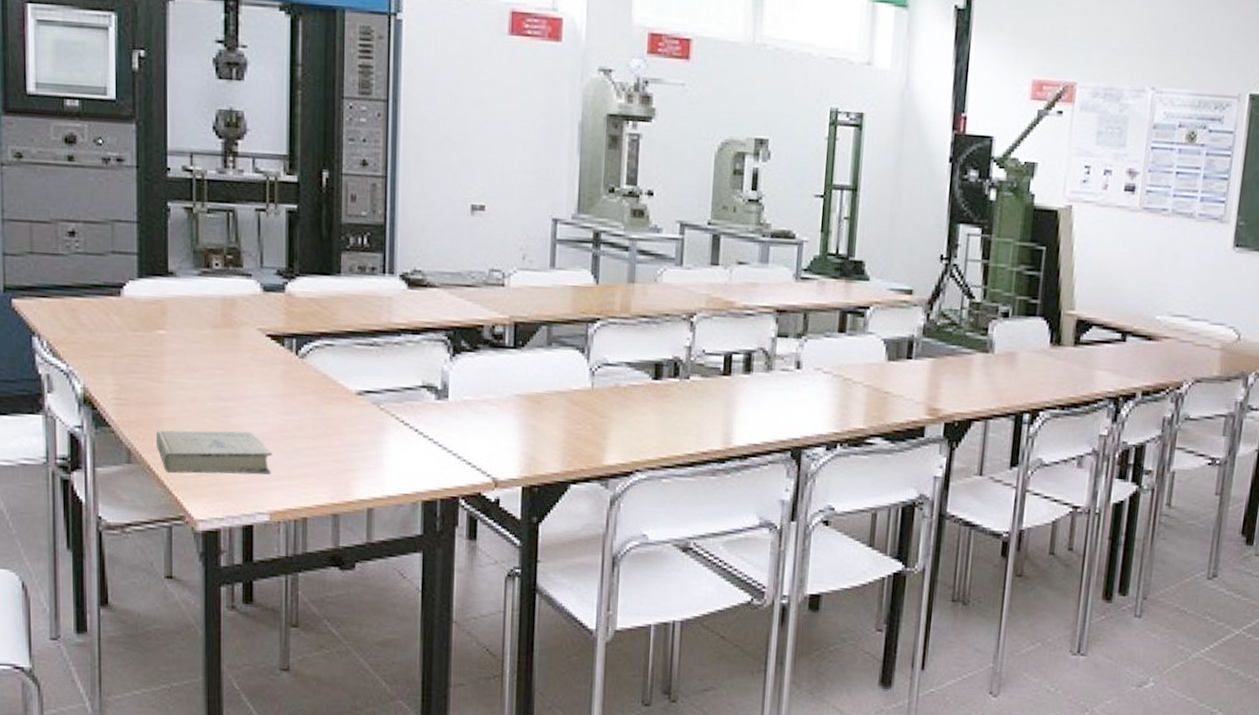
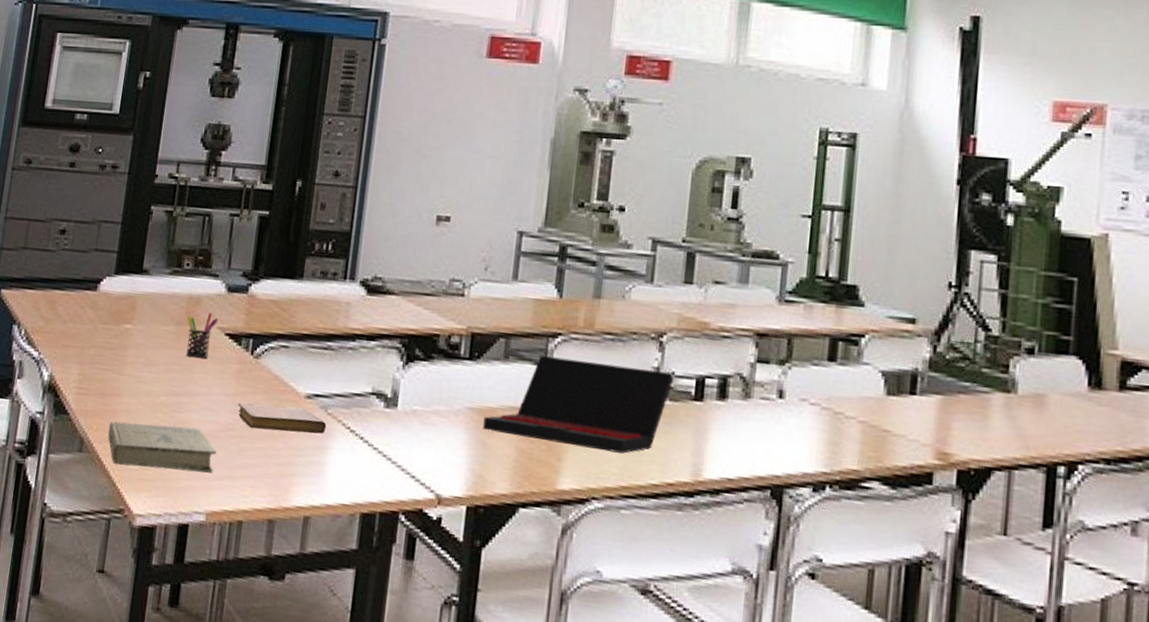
pen holder: none [223,314,256,361] -> present [186,313,218,358]
notebook: none [288,403,381,430] -> present [237,402,327,434]
laptop: none [532,341,705,428] -> present [483,356,674,454]

